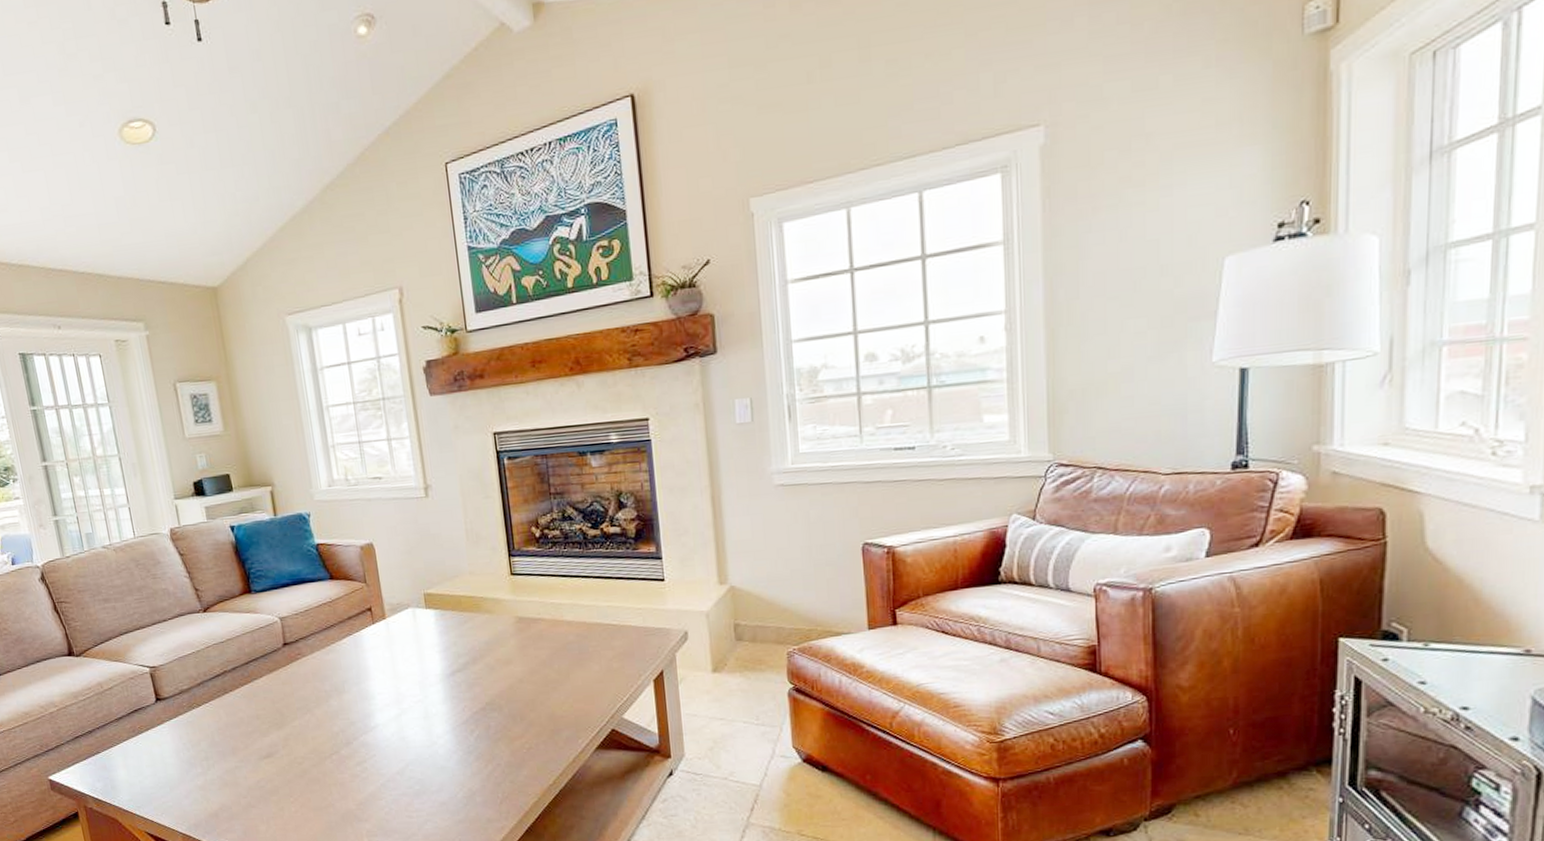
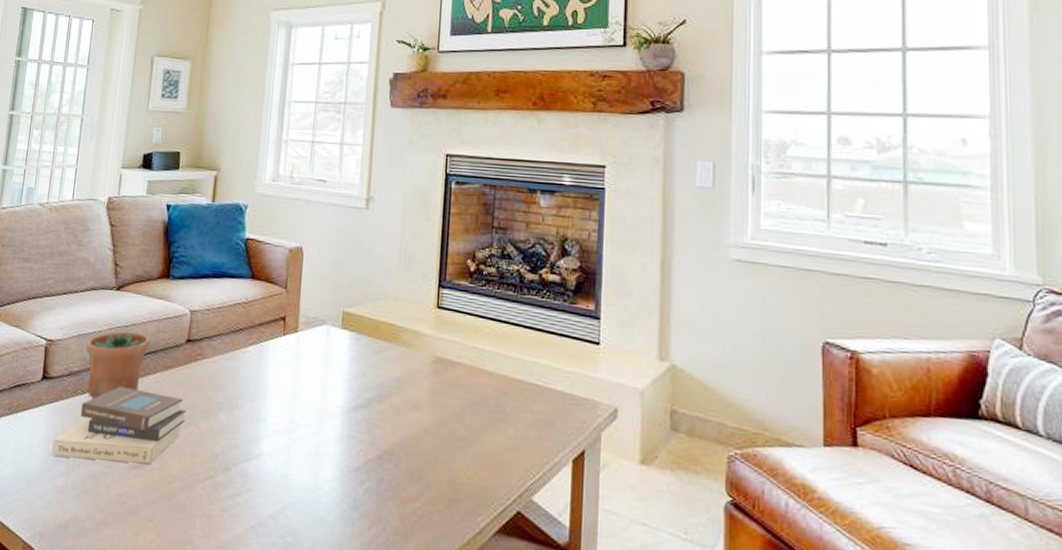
books: none [182,693,301,763] -> present [50,386,187,464]
planter: none [188,645,250,710] -> present [86,331,151,400]

